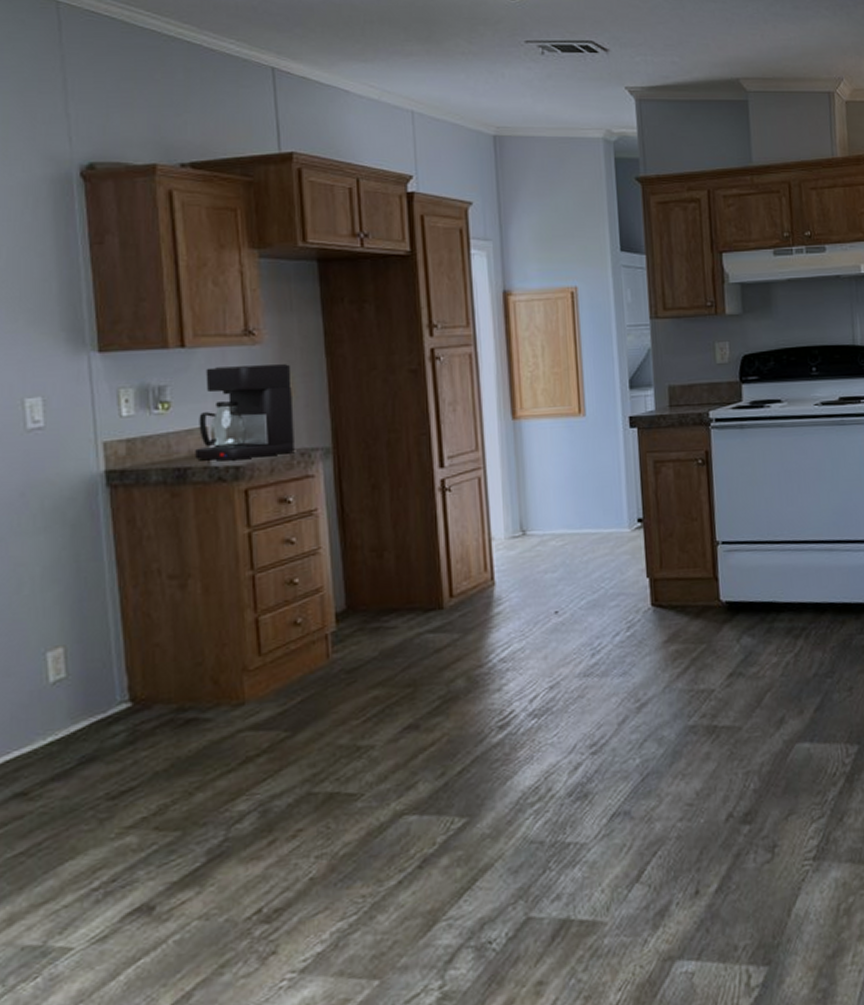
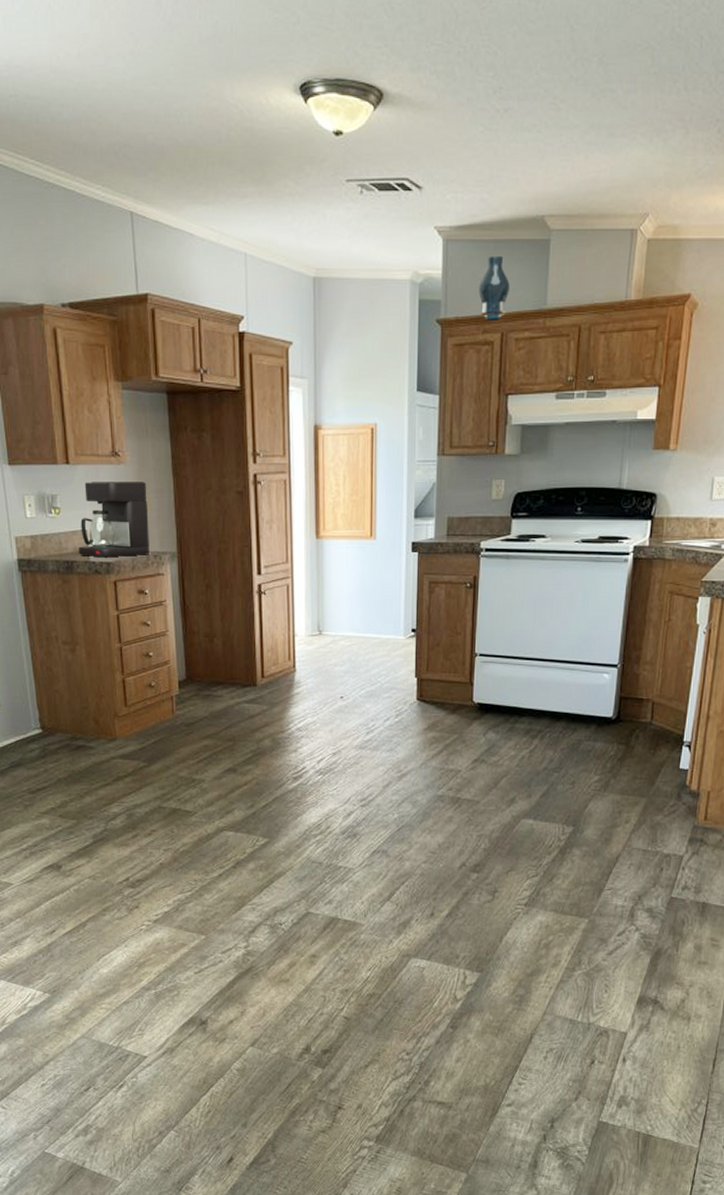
vase: none [678,115,712,178] -> present [478,255,510,321]

